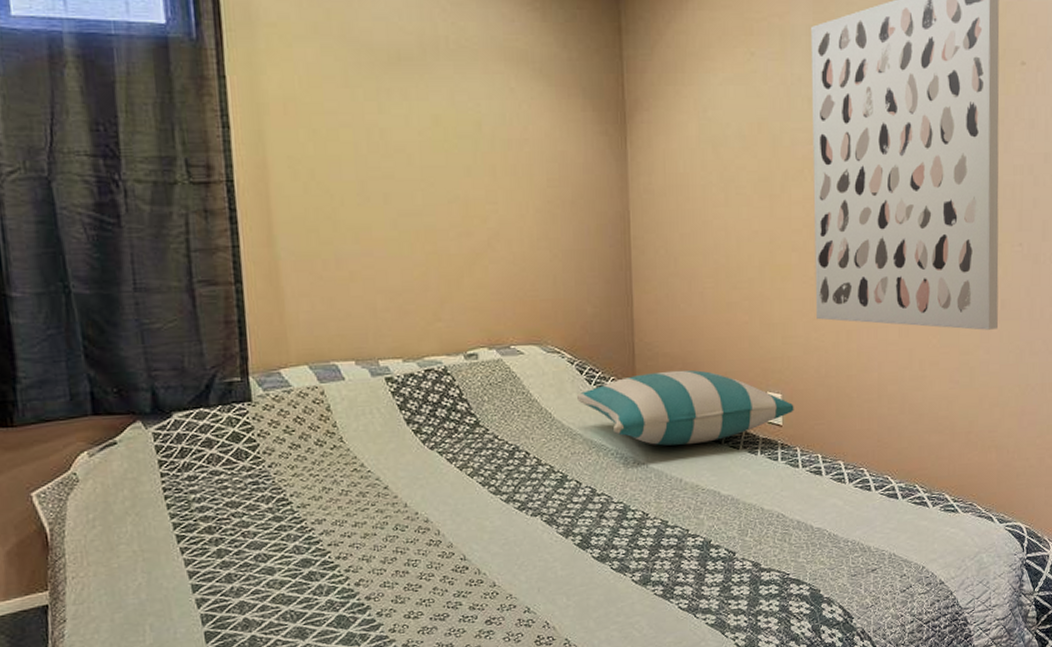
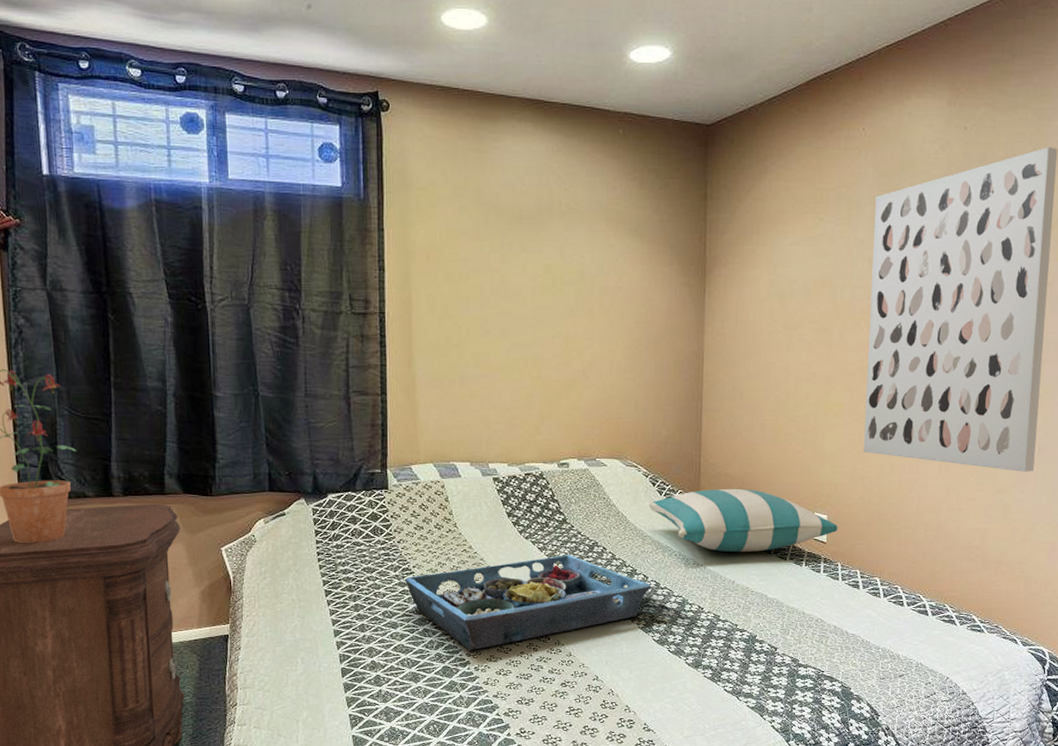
serving tray: none [281,464,587,594] -> present [405,555,652,651]

